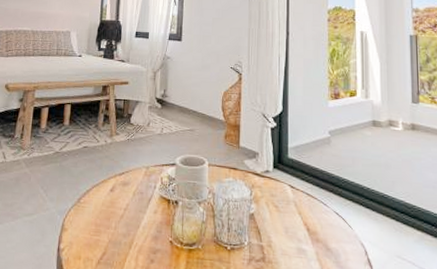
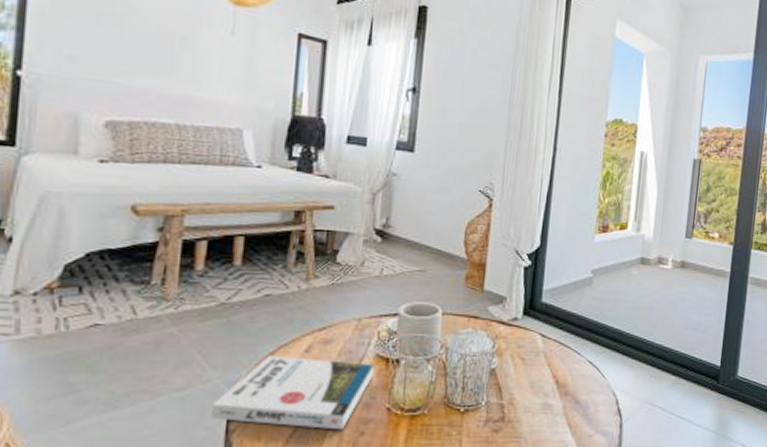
book: none [48,193,159,257] -> present [211,356,374,430]

